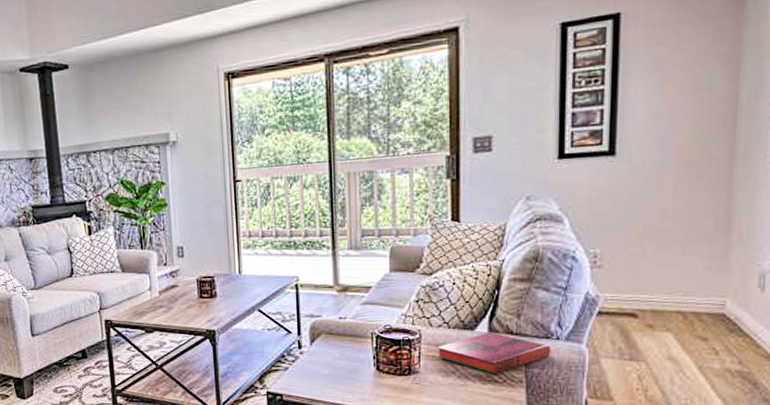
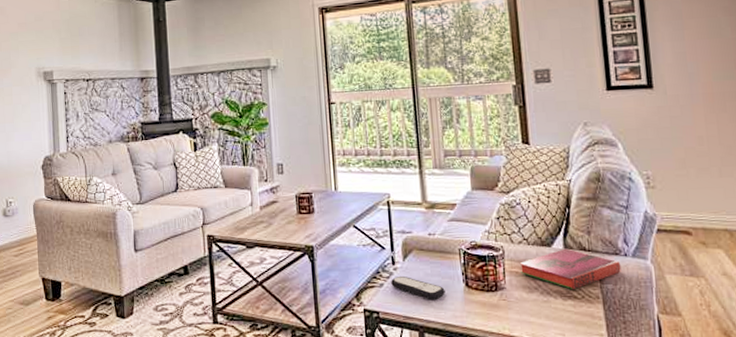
remote control: none [296,360,354,384] -> present [391,277,445,300]

